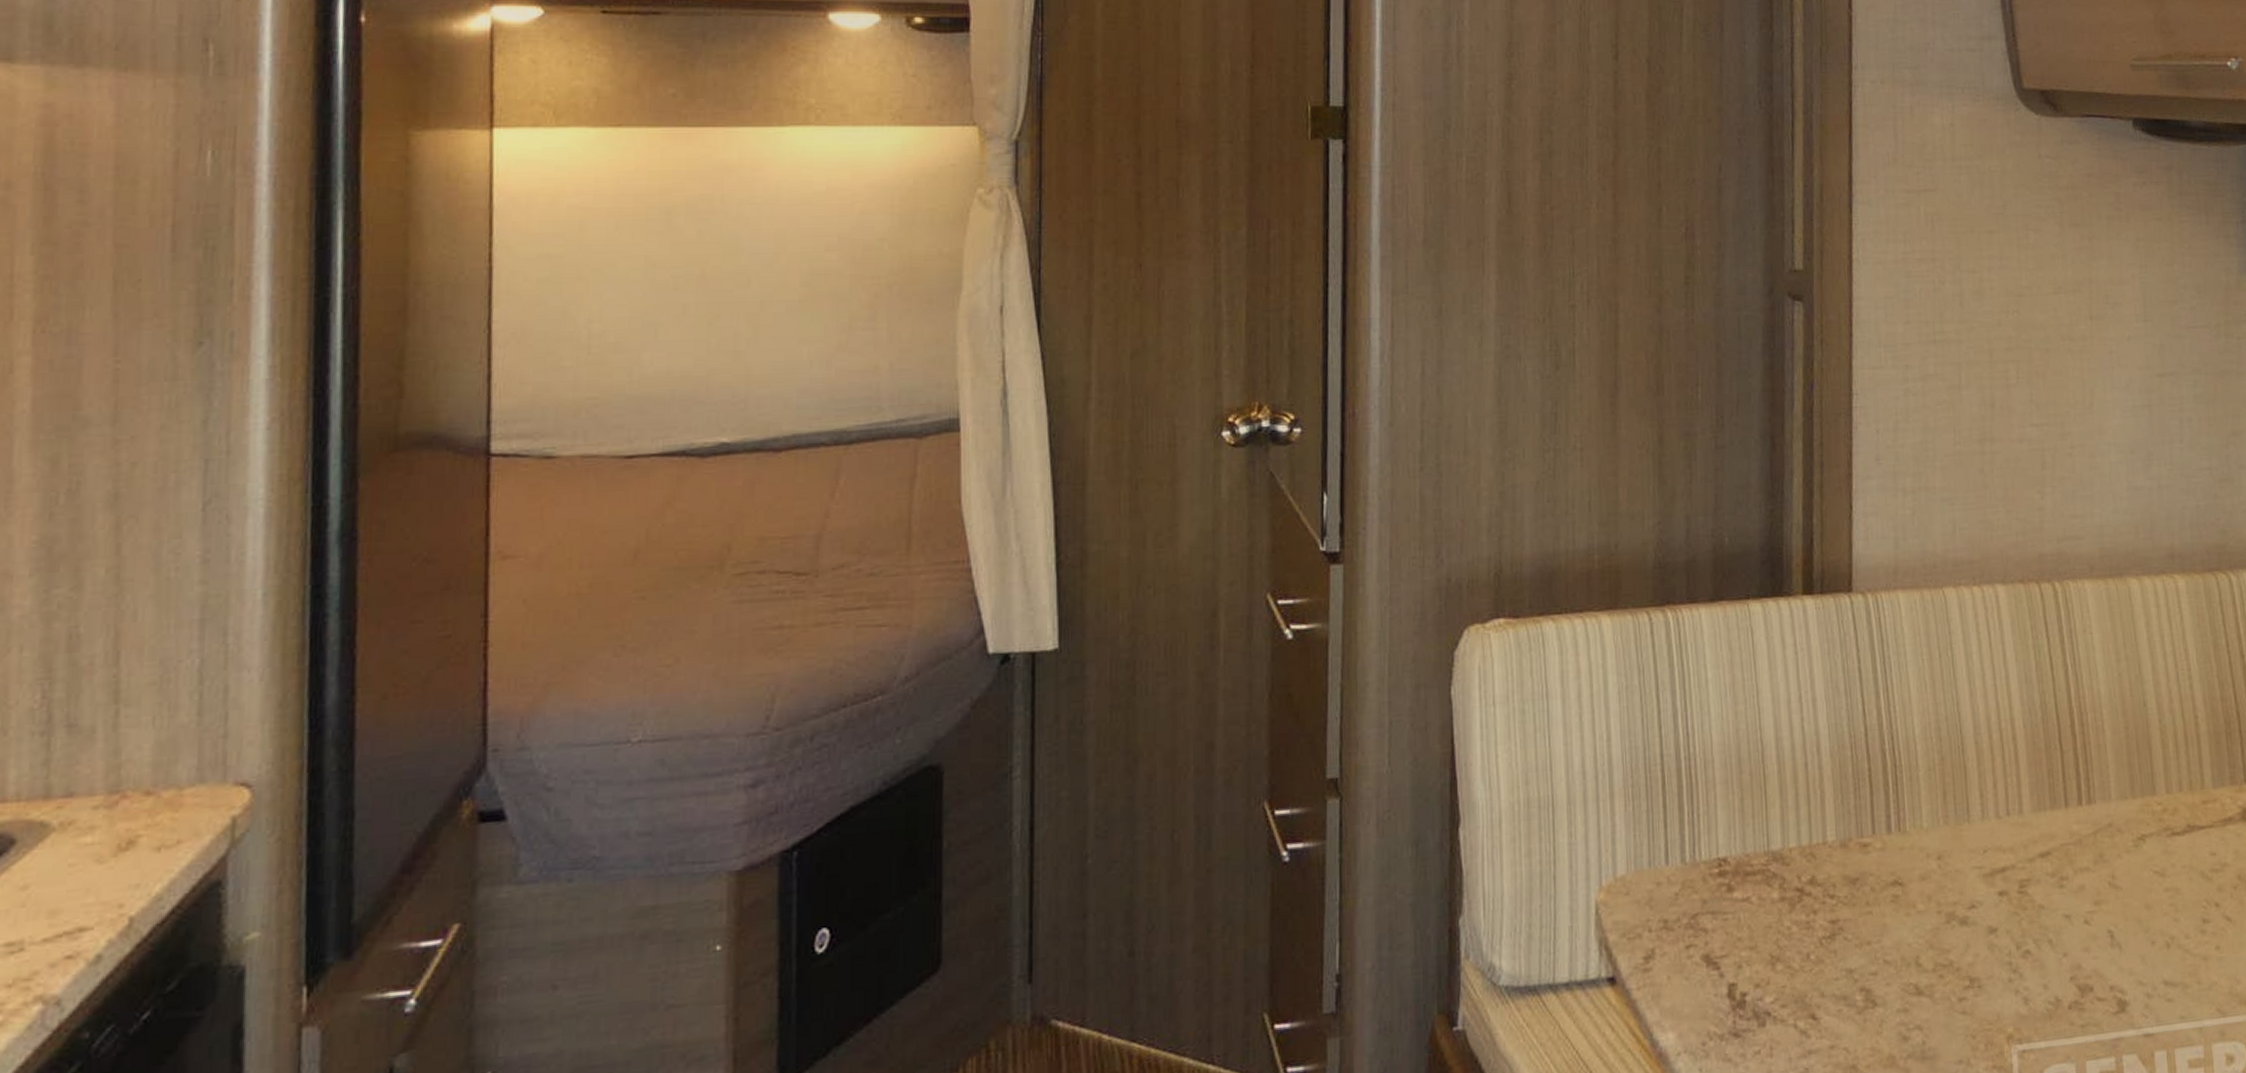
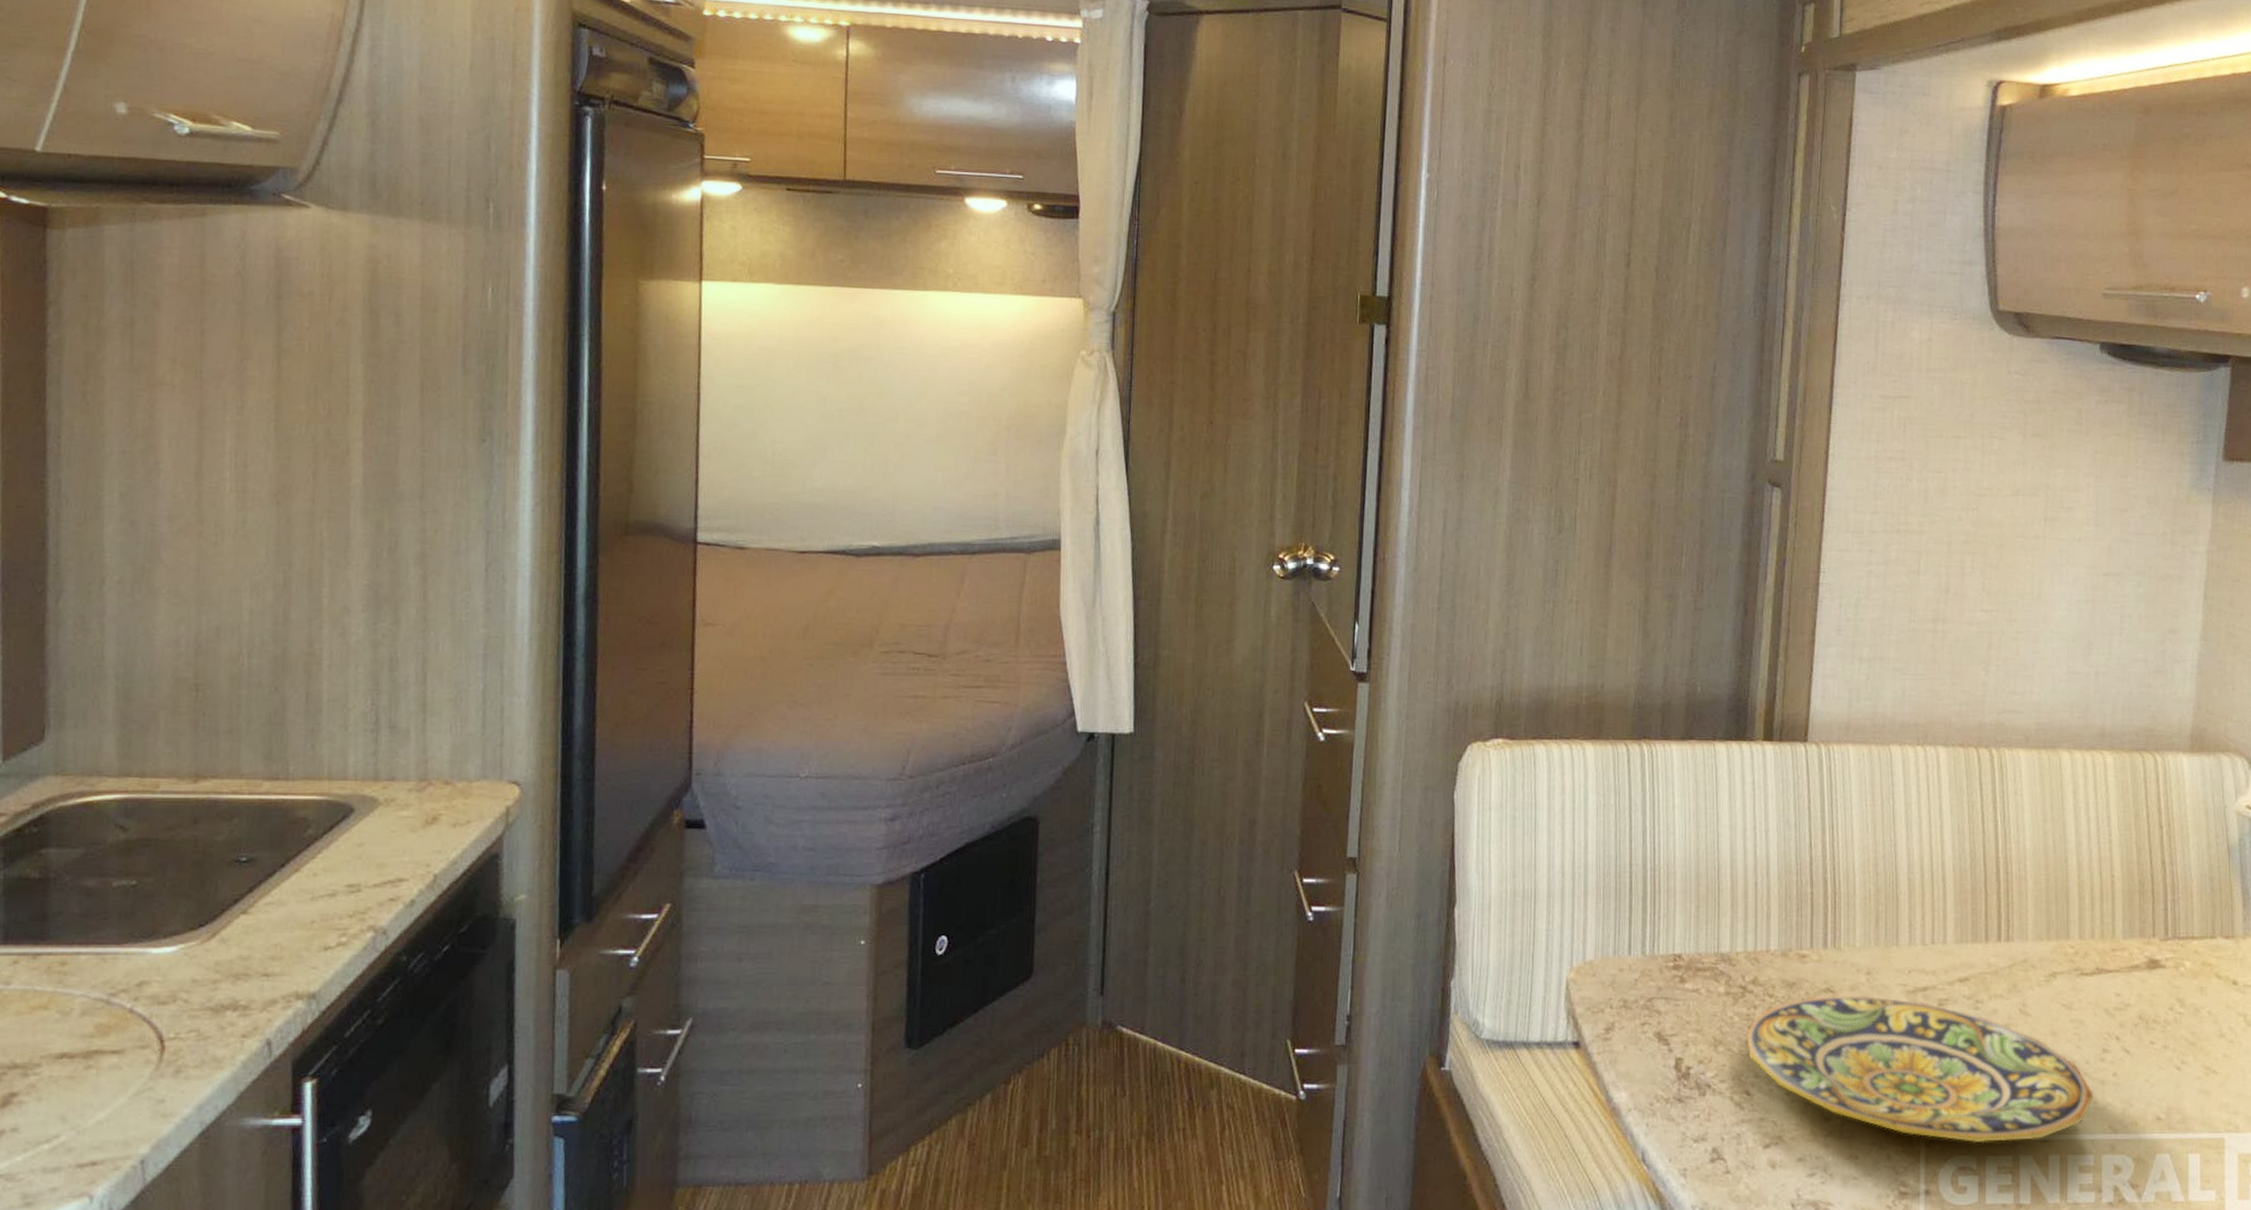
plate: none [1806,884,2198,1048] -> present [1746,995,2094,1143]

